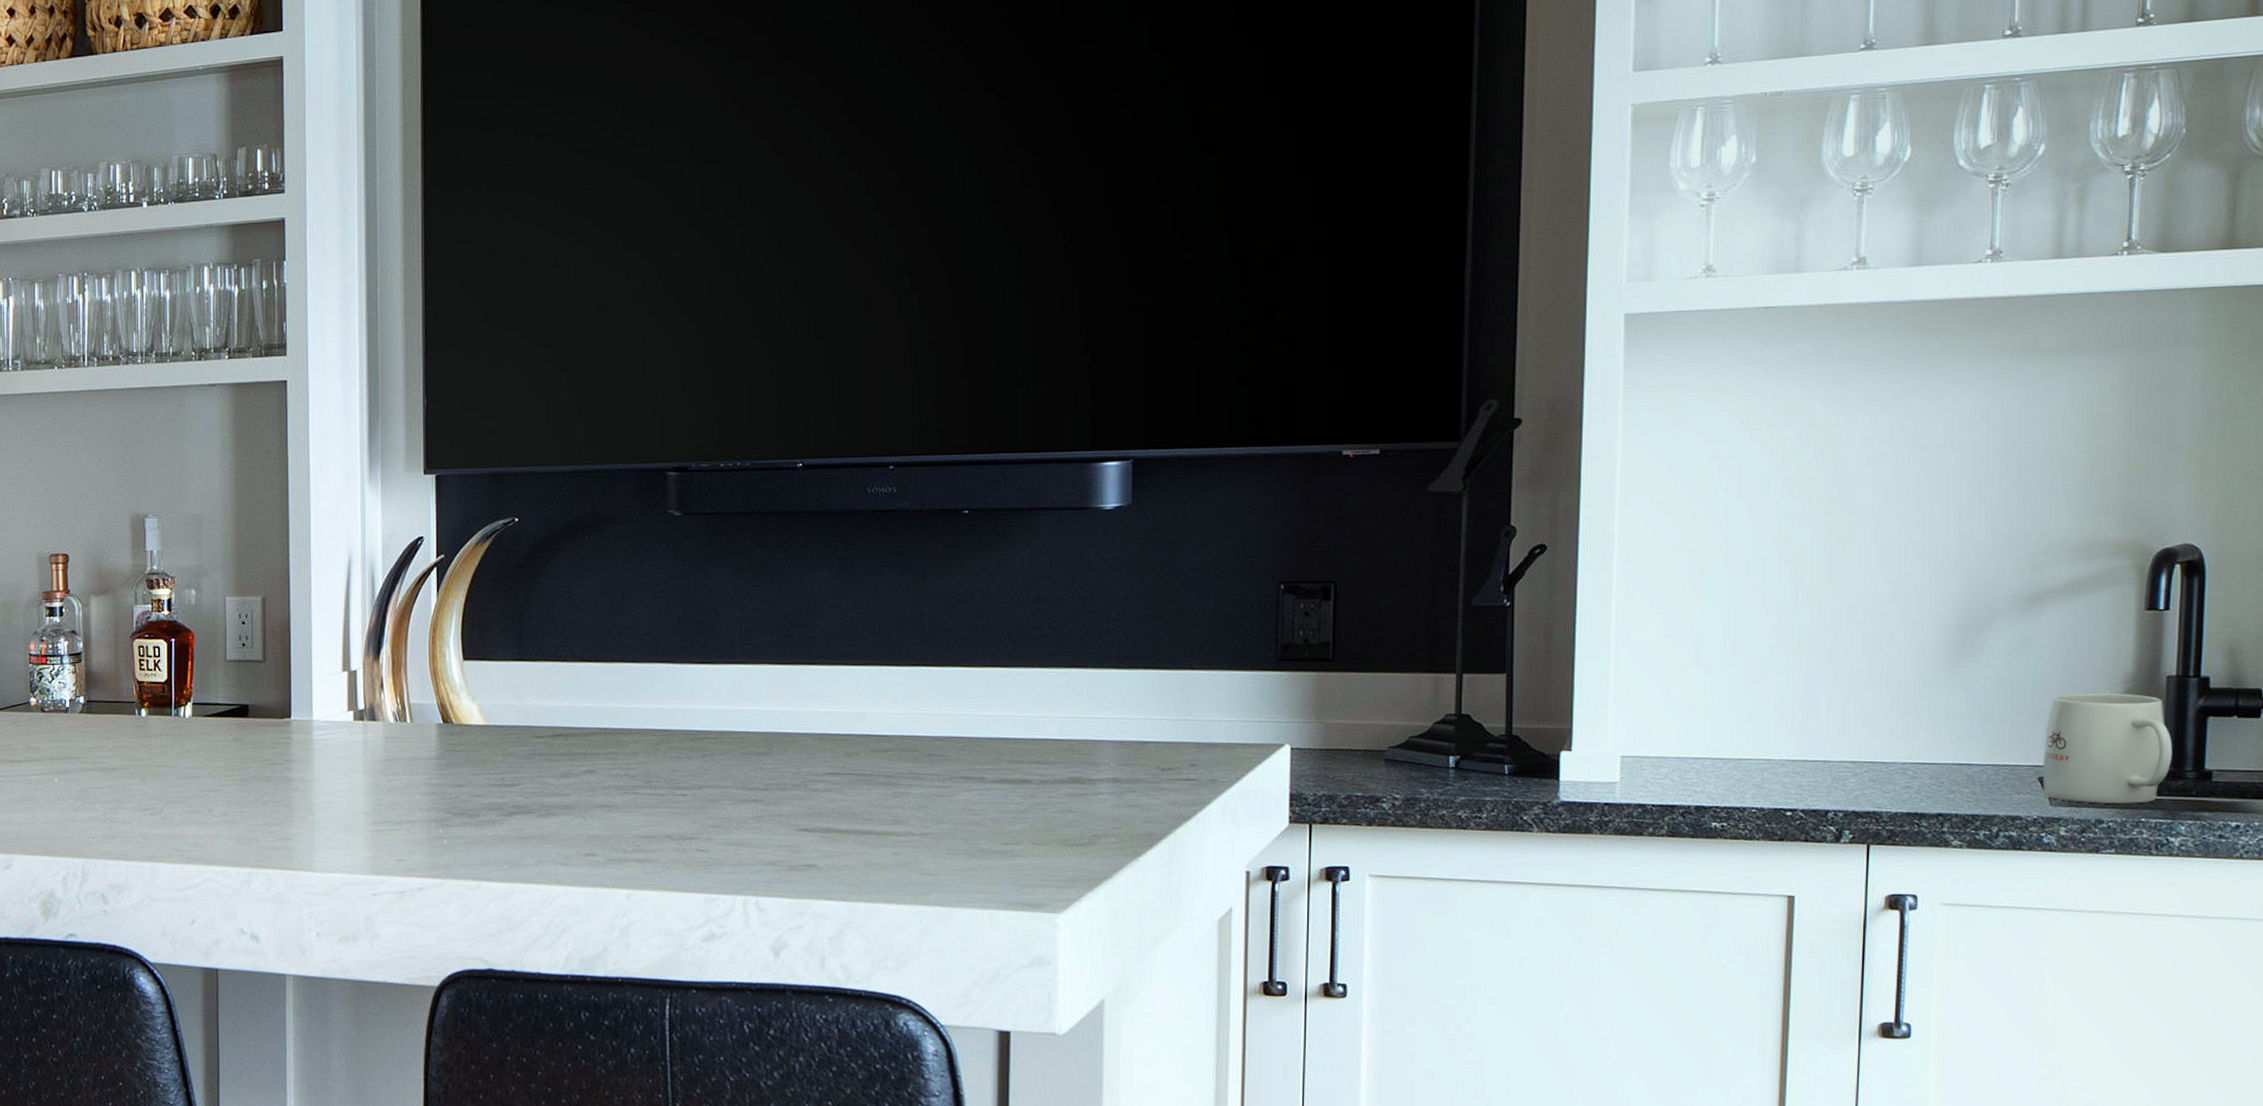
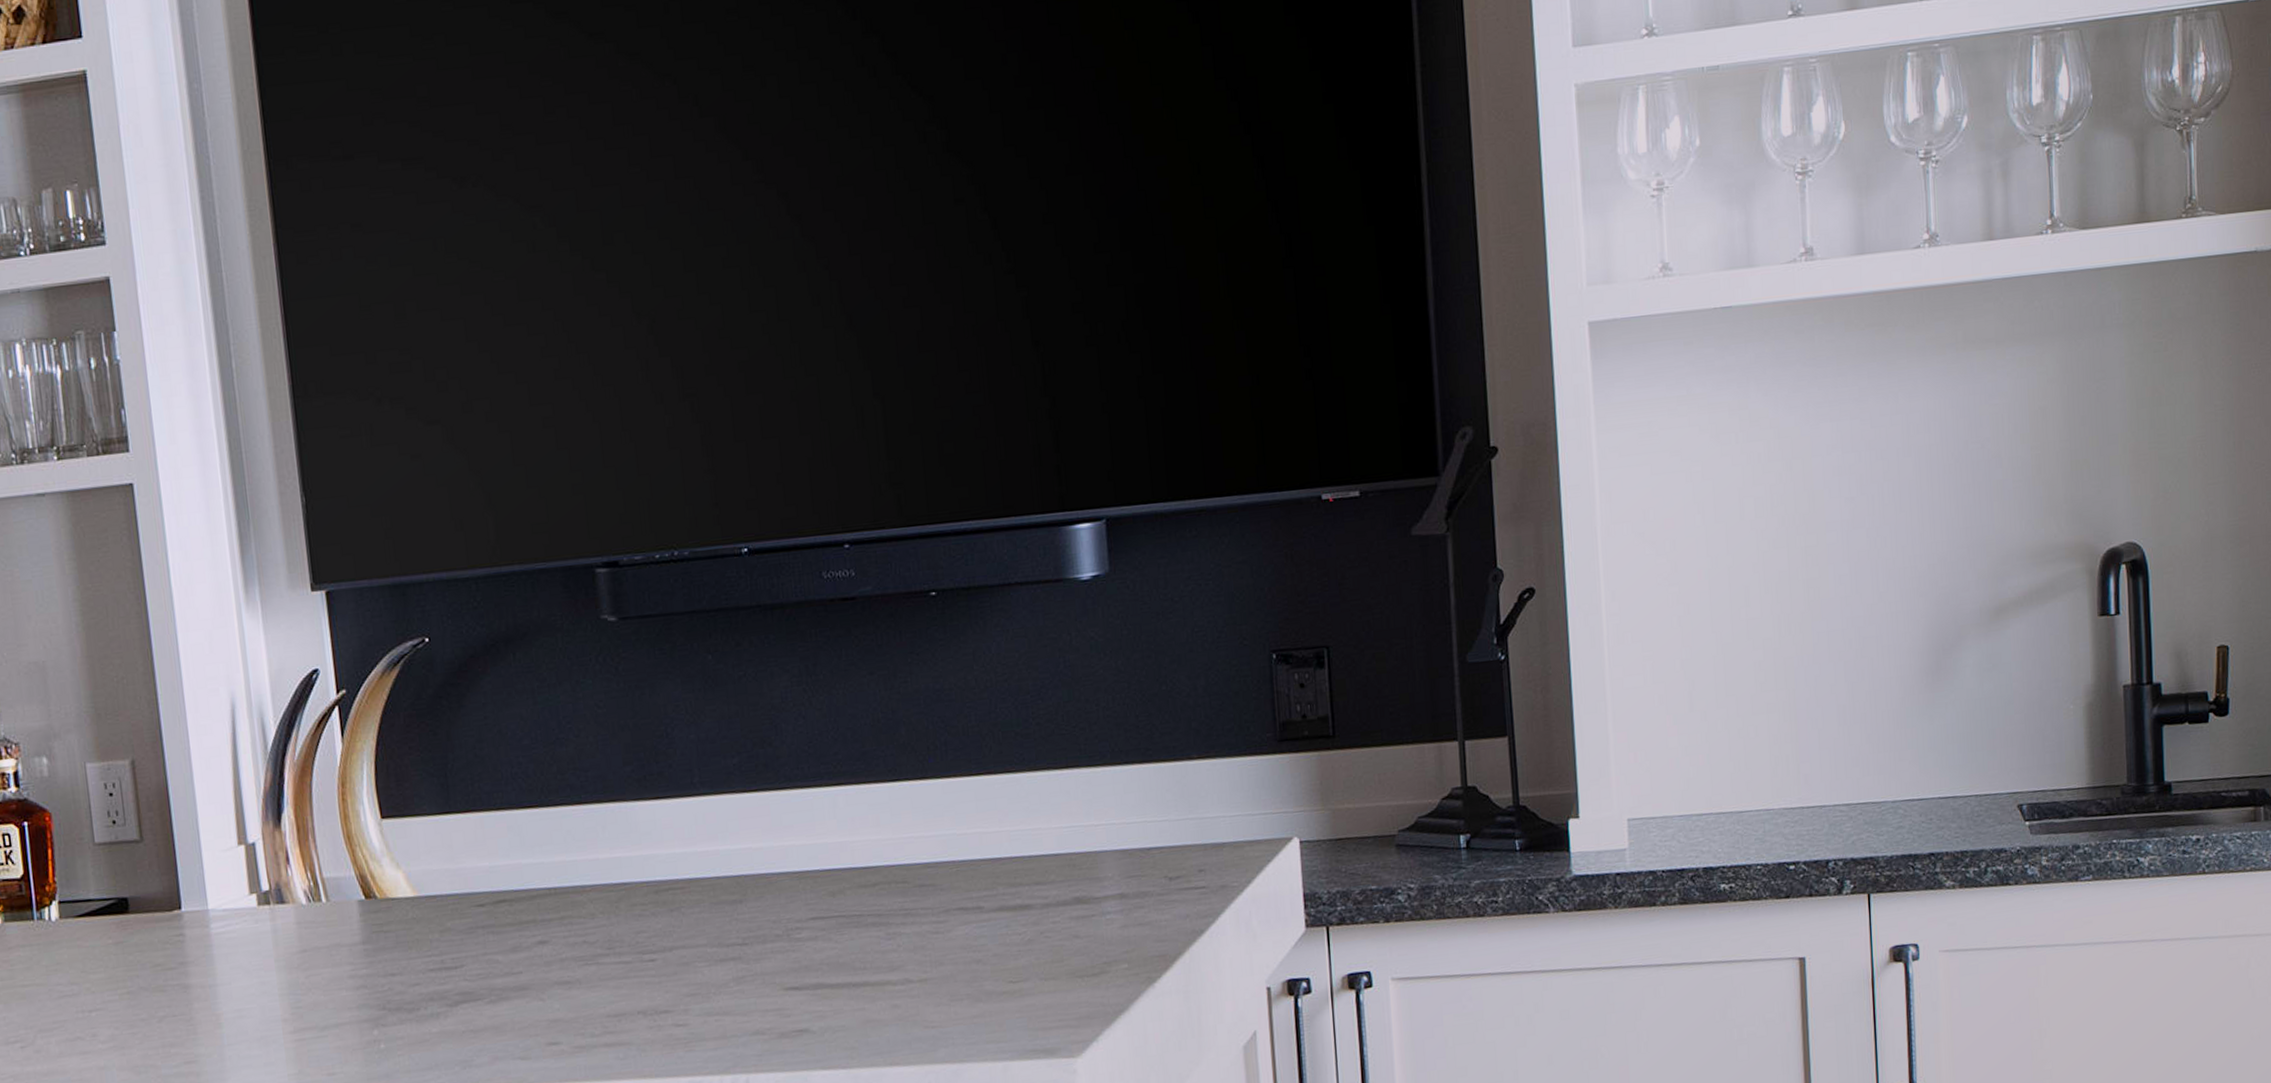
mug: present [2042,692,2173,805] -> none [2019,707,2135,829]

